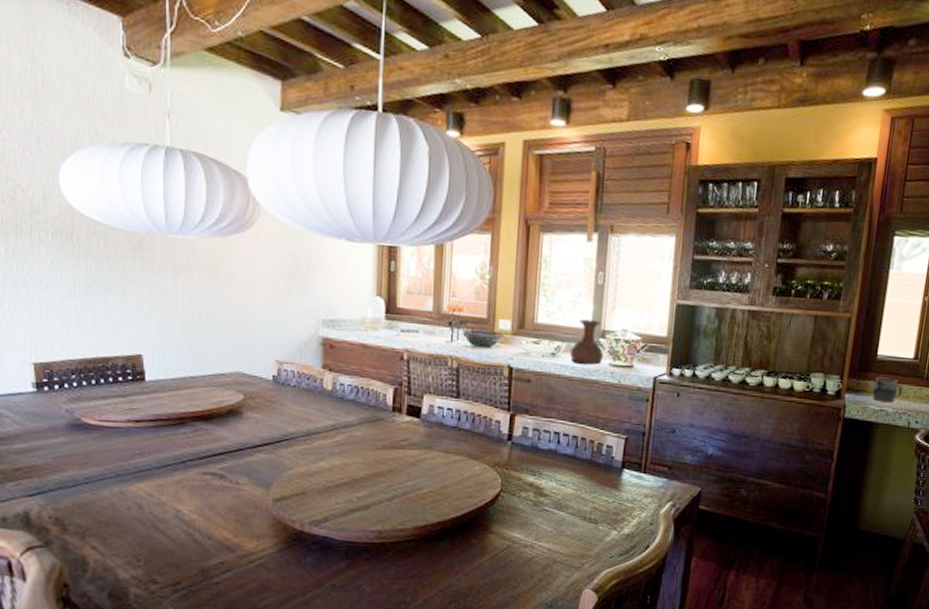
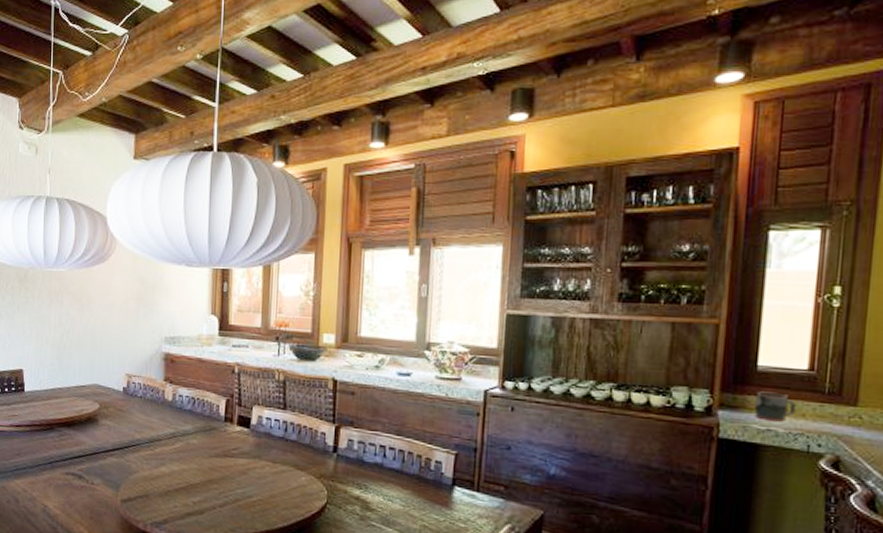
ceramic pitcher: present [570,319,603,366] -> none [395,332,429,378]

